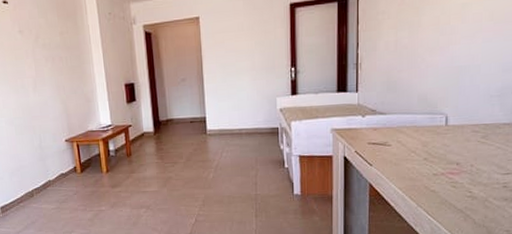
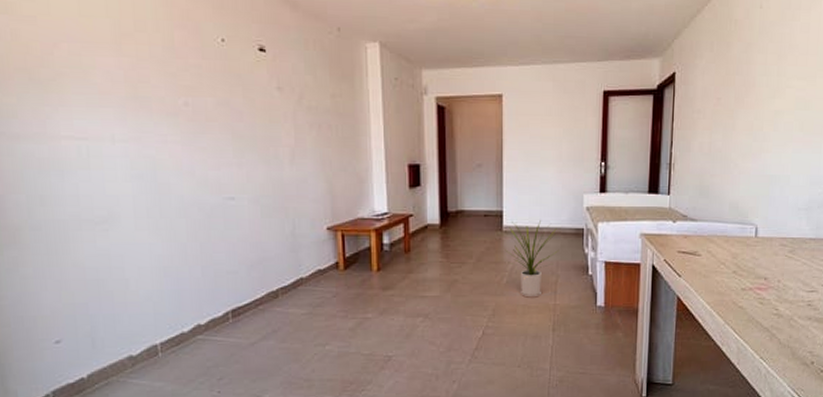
house plant: none [210,123,257,191] -> present [505,220,559,299]

